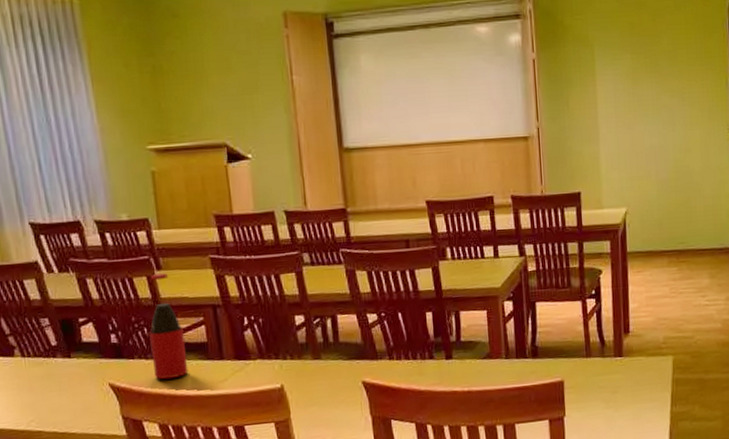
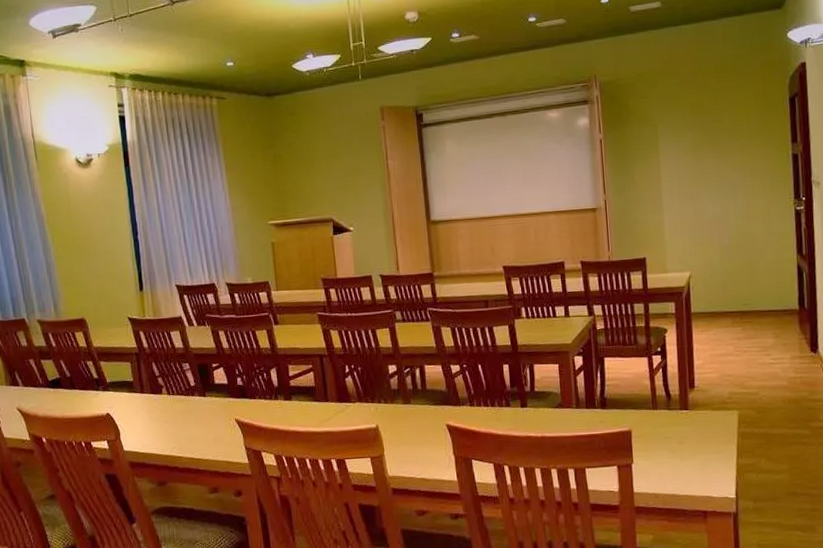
bottle: present [149,273,189,380] -> none [268,327,299,417]

